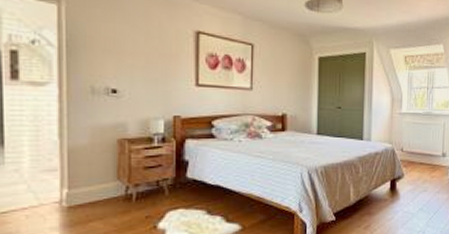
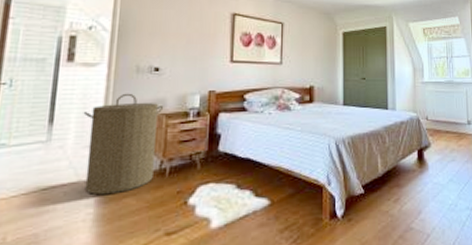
laundry hamper: none [36,116,126,219] -> present [83,93,164,196]

